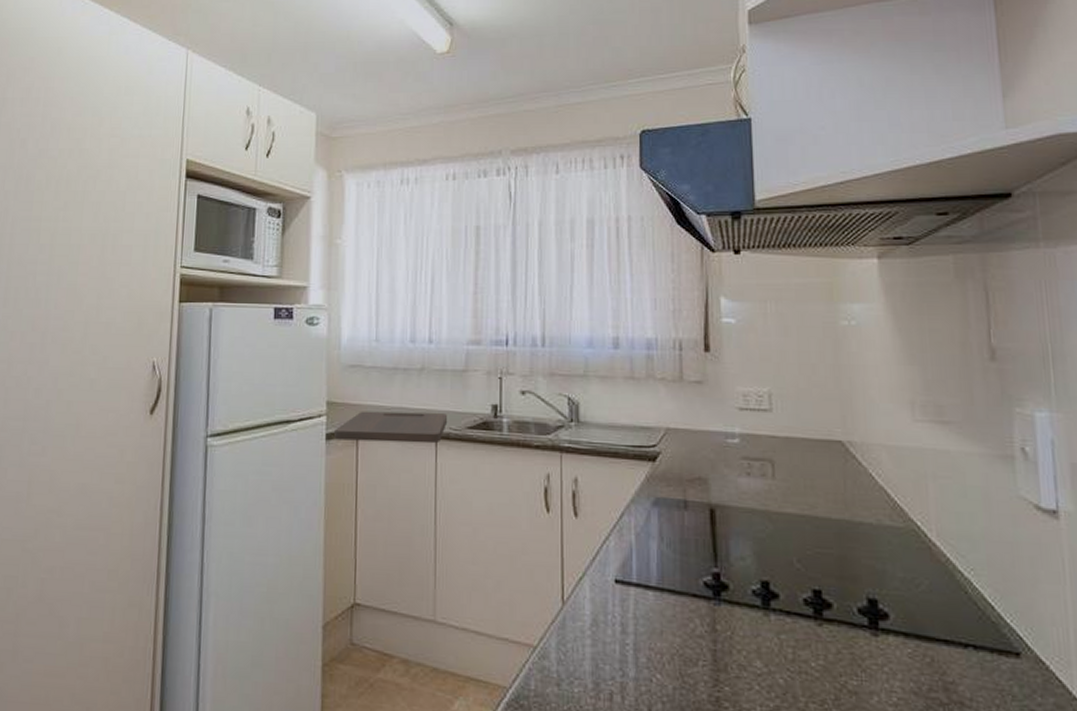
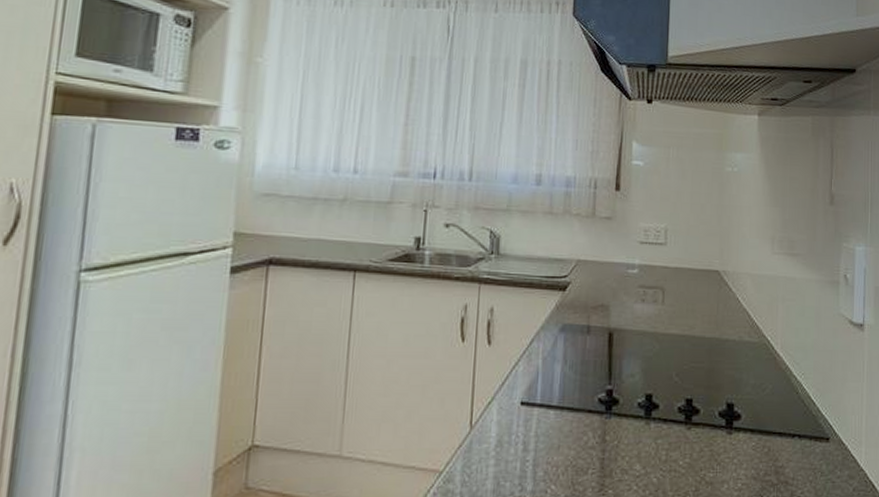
cutting board: present [334,411,447,444] -> none [240,242,368,277]

